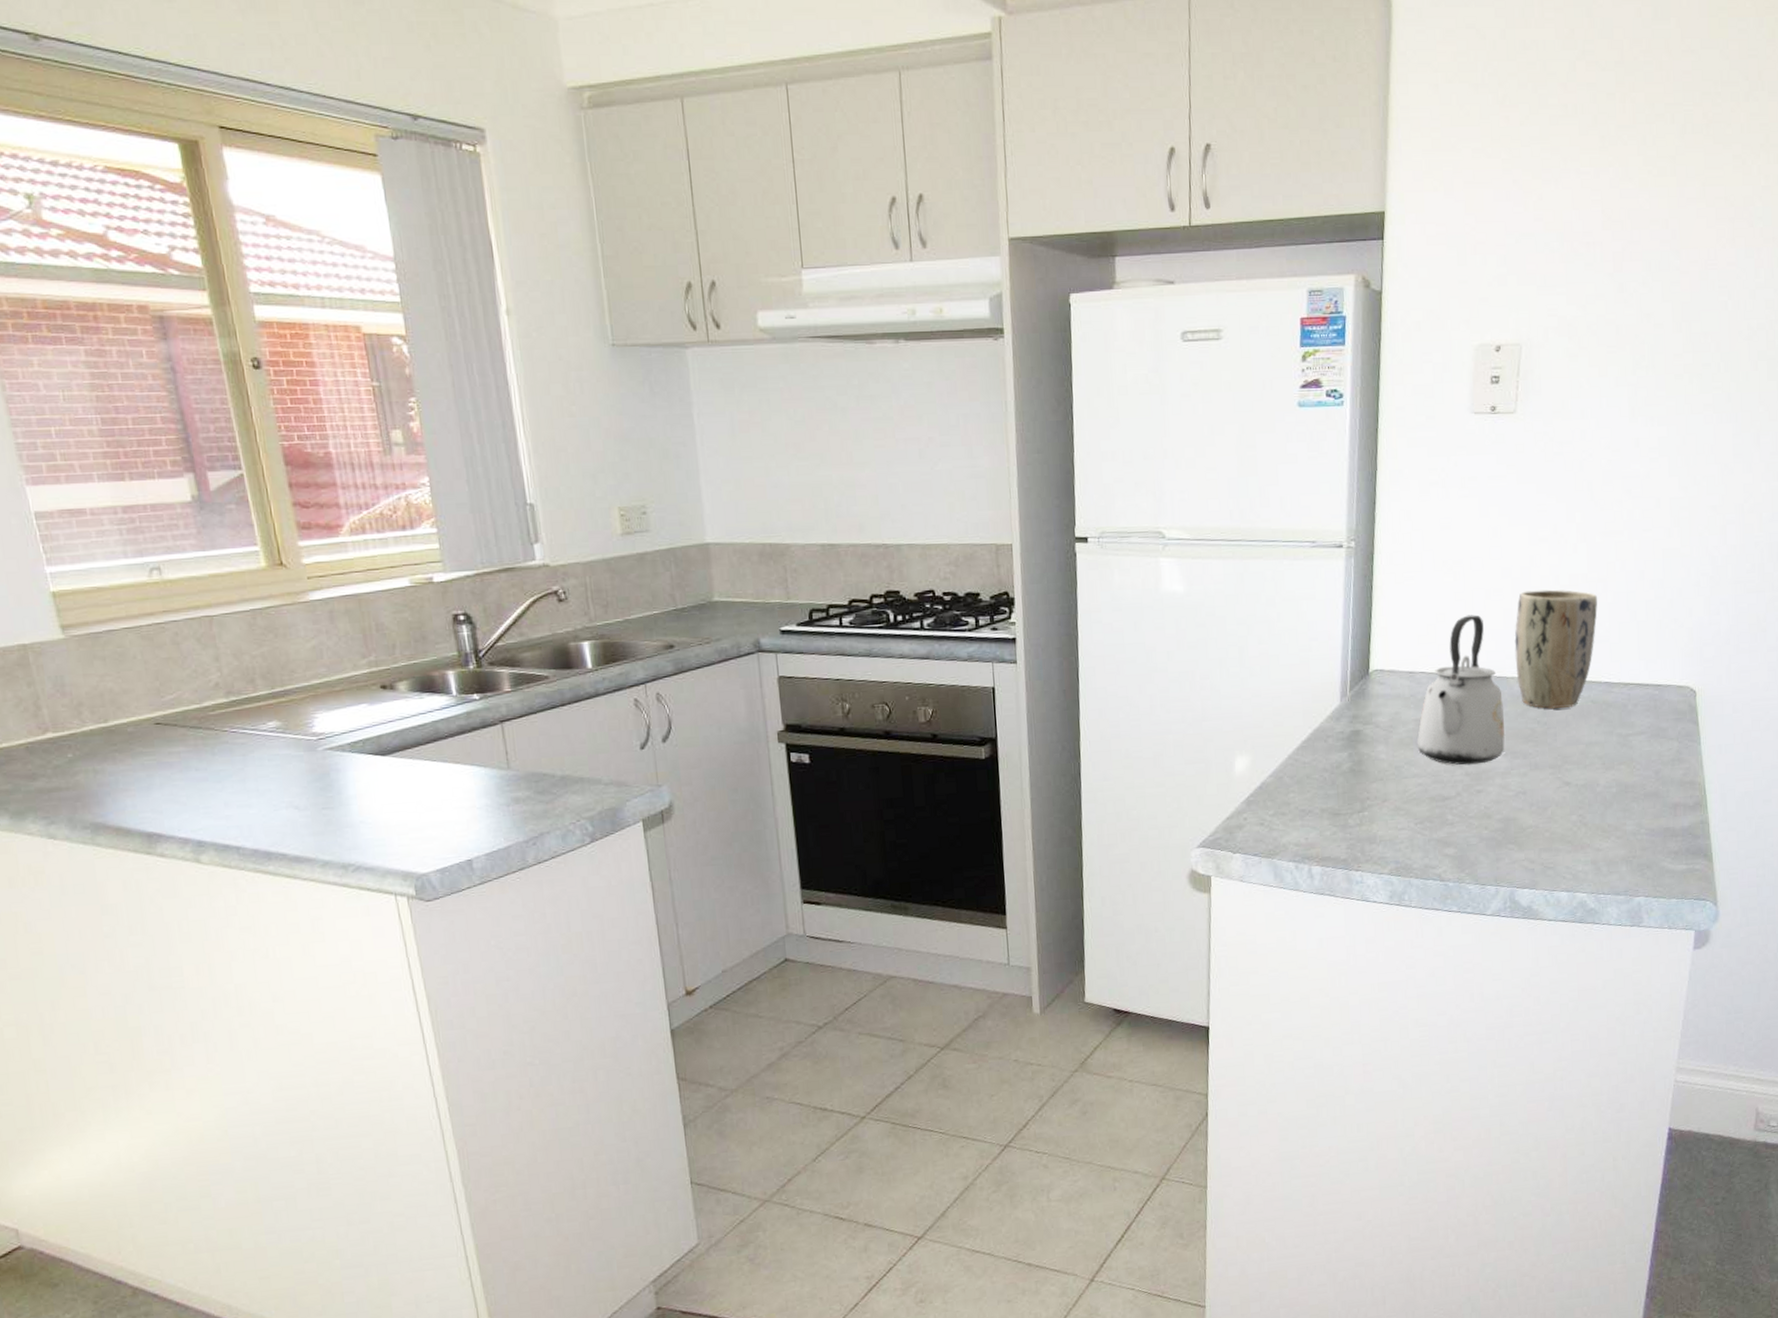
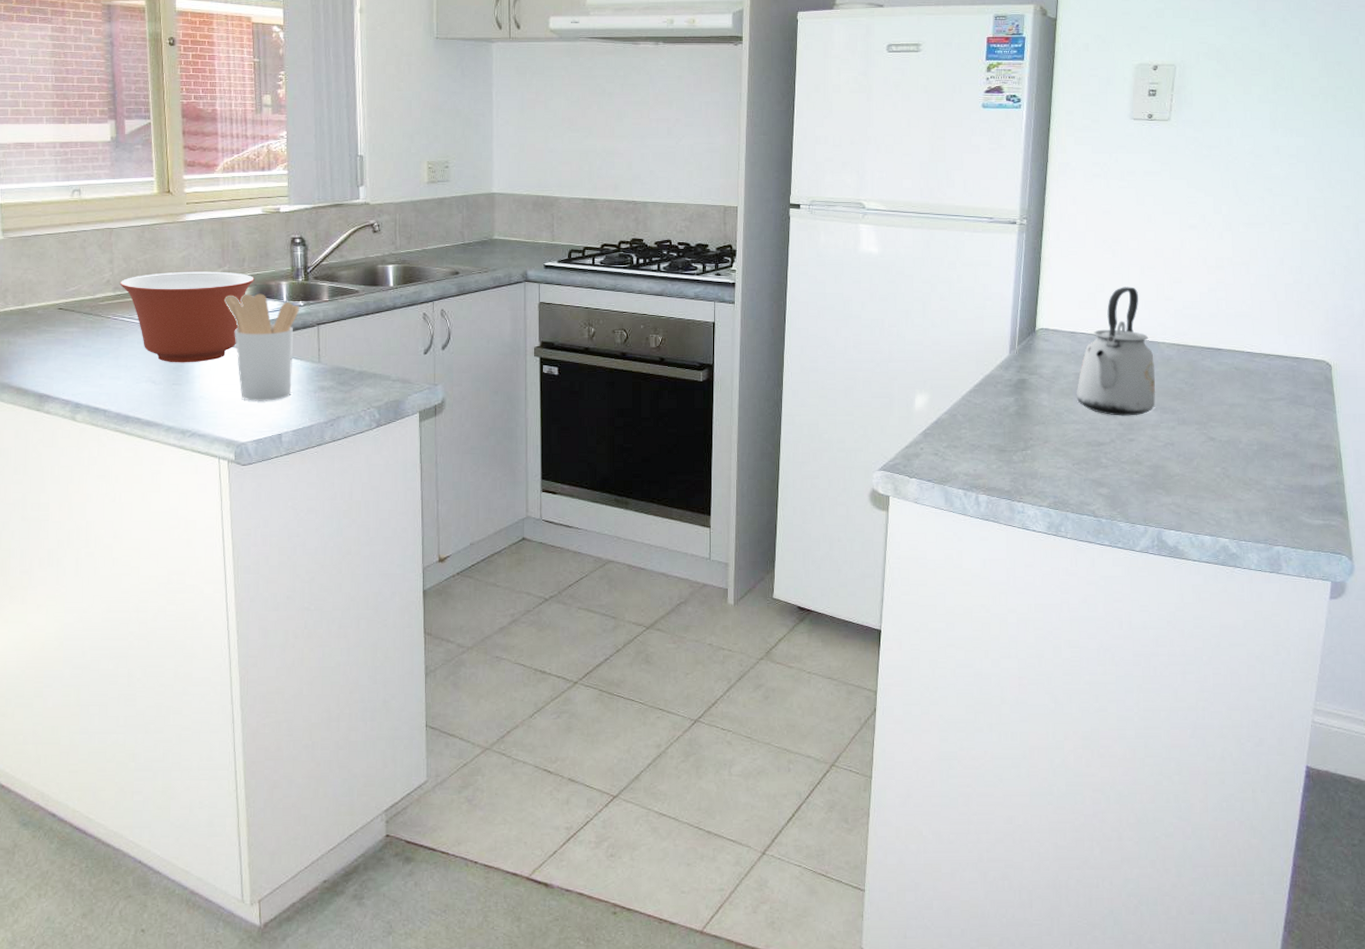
mixing bowl: none [232,663,411,782] -> present [119,271,254,363]
utensil holder: none [375,687,478,823] -> present [225,293,300,402]
plant pot: present [1514,589,1598,709] -> none [1165,269,1241,373]

